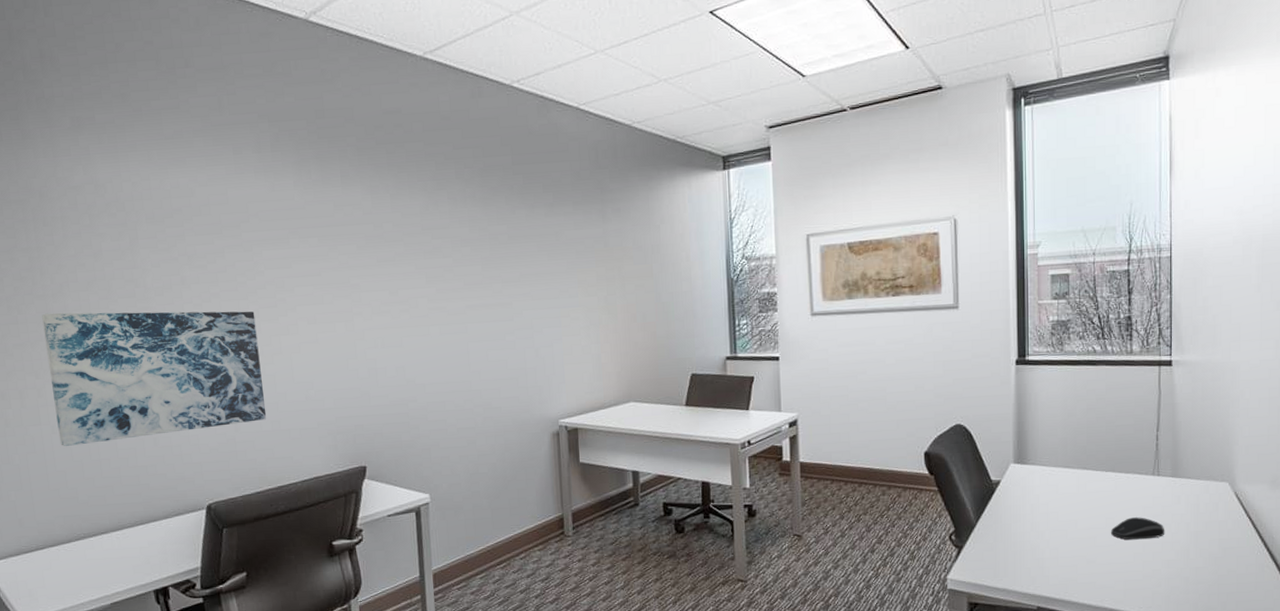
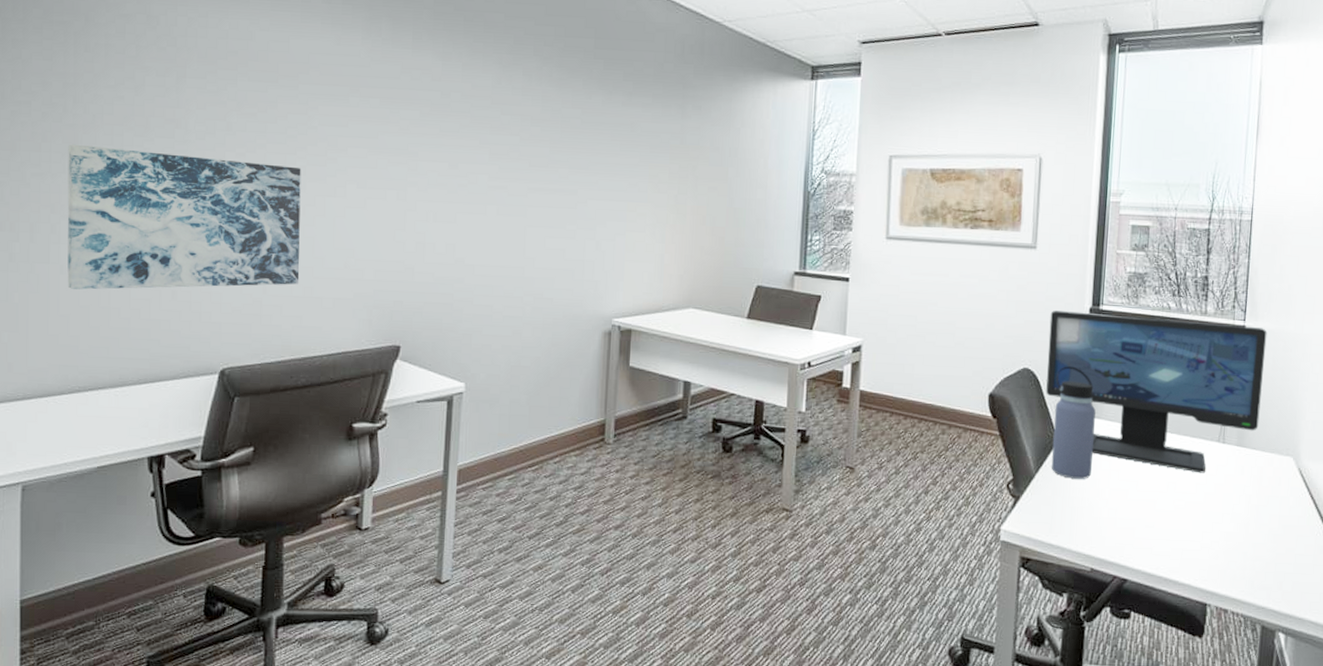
computer monitor: none [978,360,1194,507] -> present [1046,311,1267,474]
water bottle: none [988,418,1030,525] -> present [1051,366,1096,479]
computer mouse: present [1111,517,1165,540] -> none [1172,484,1227,508]

